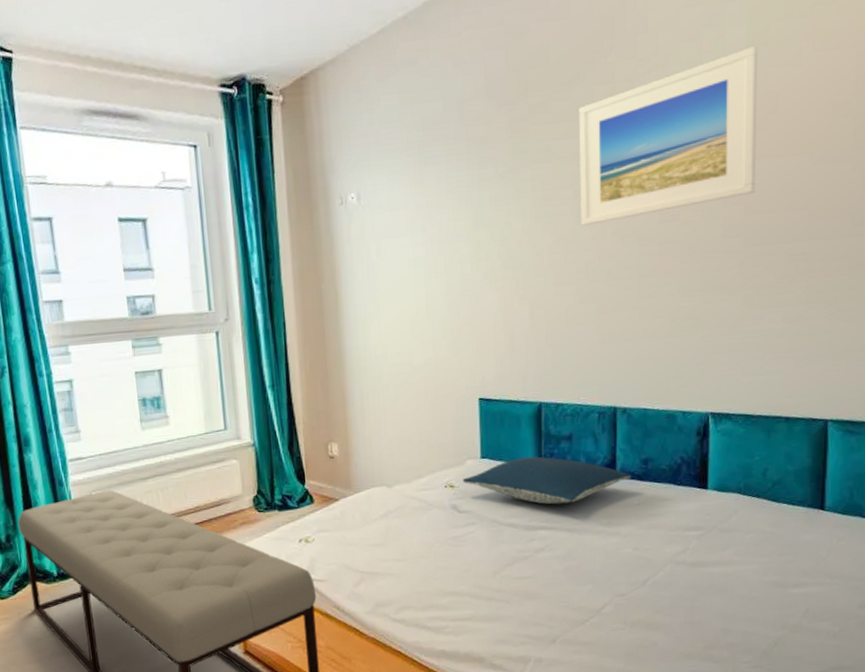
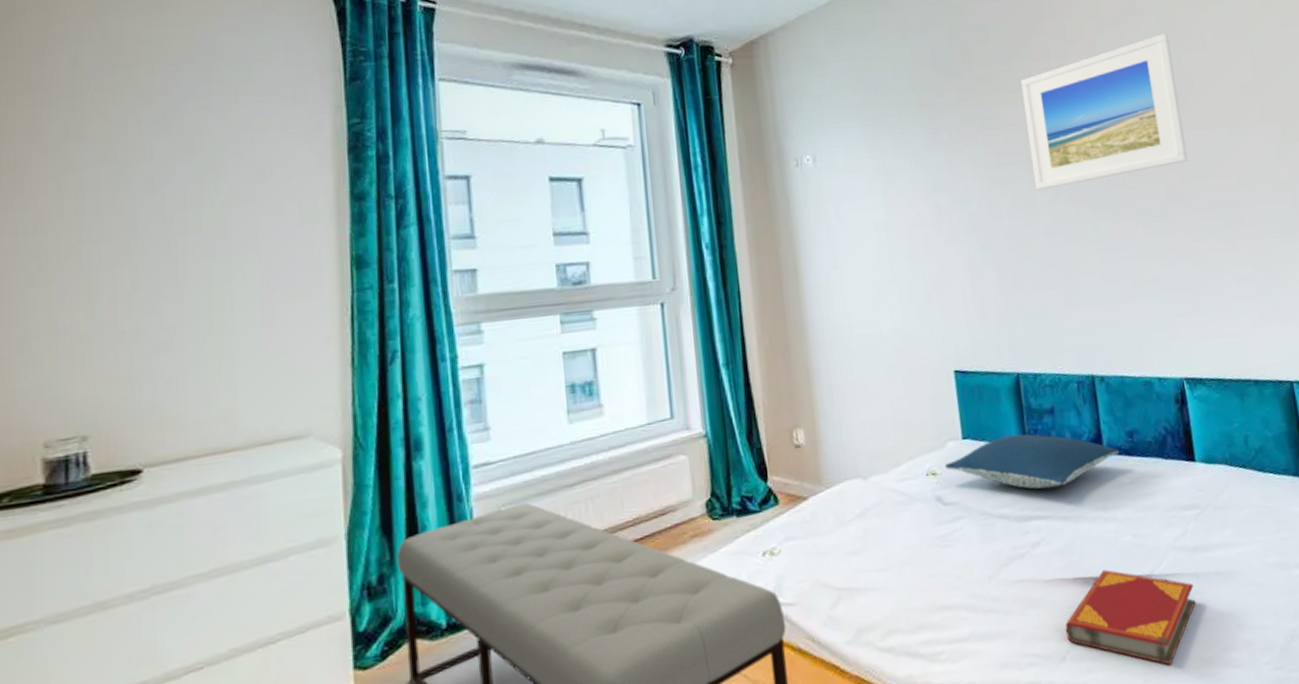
hardback book: none [558,575,686,655] -> present [1065,569,1196,666]

